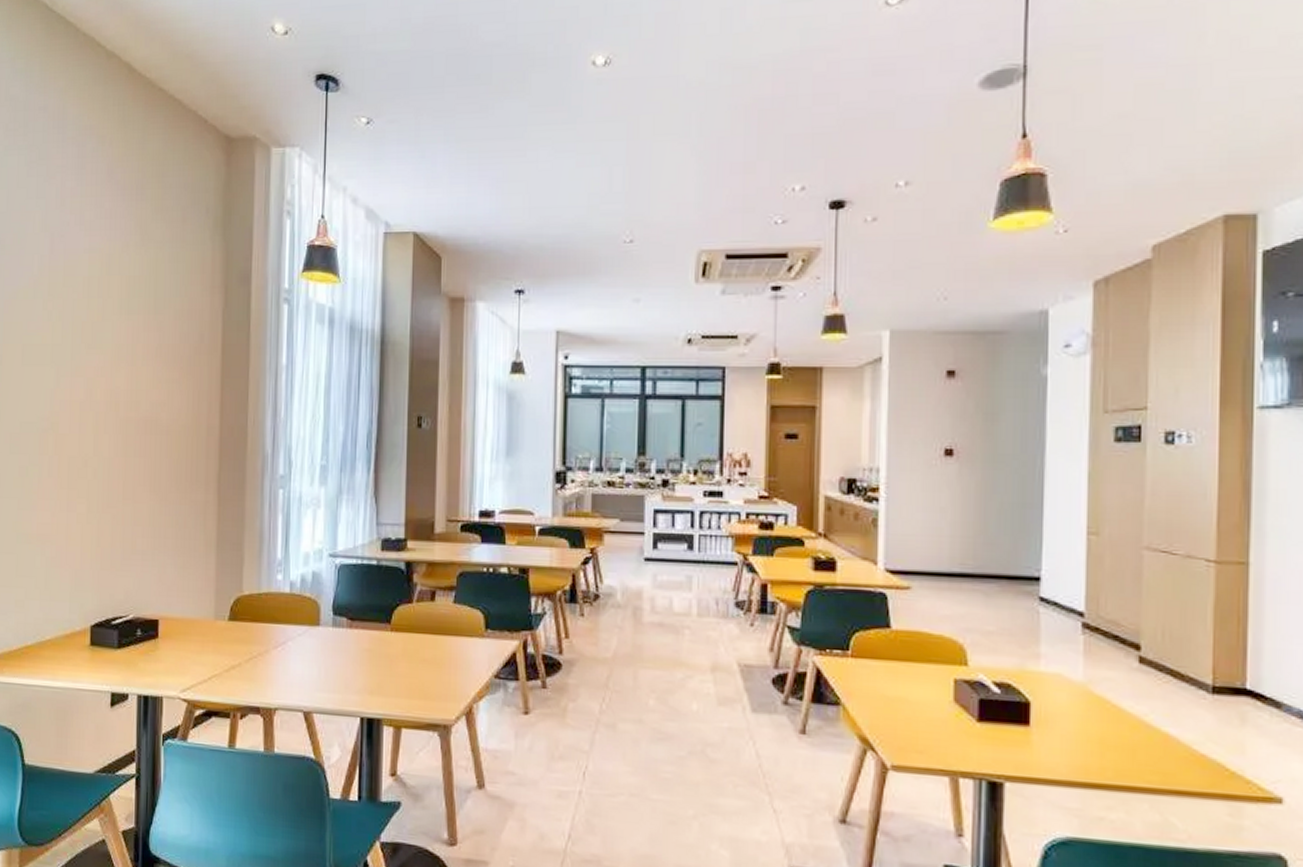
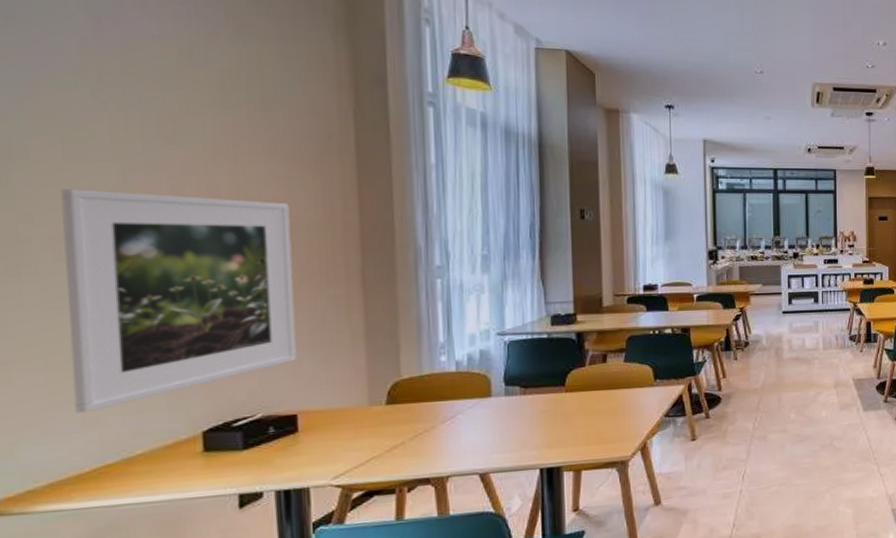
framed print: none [11,391,167,595] -> present [61,189,296,414]

